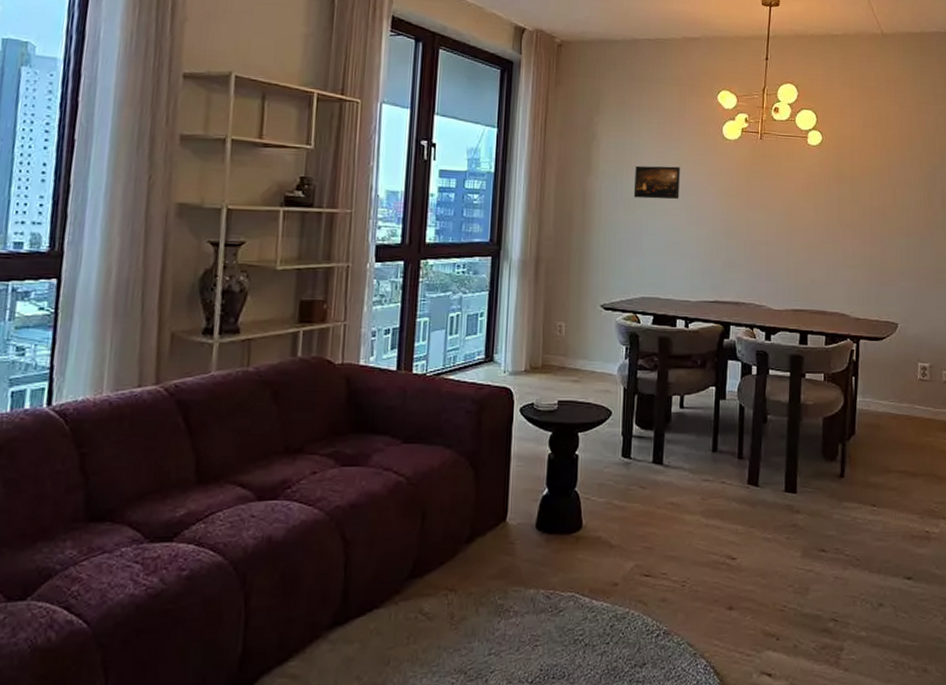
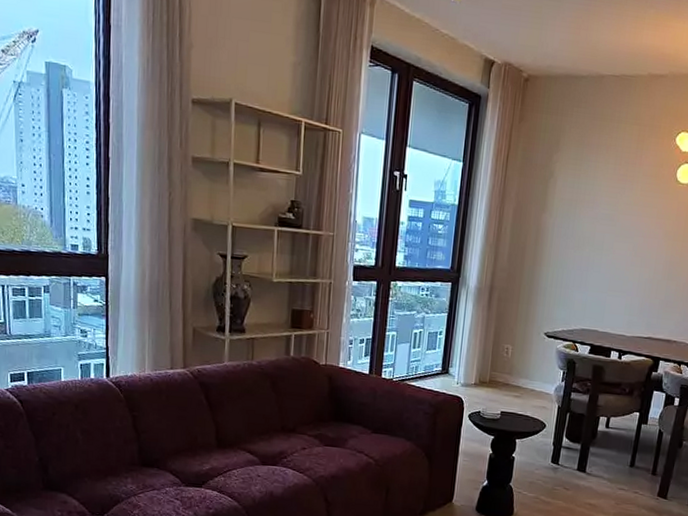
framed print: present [633,165,680,200] -> none [583,205,631,240]

